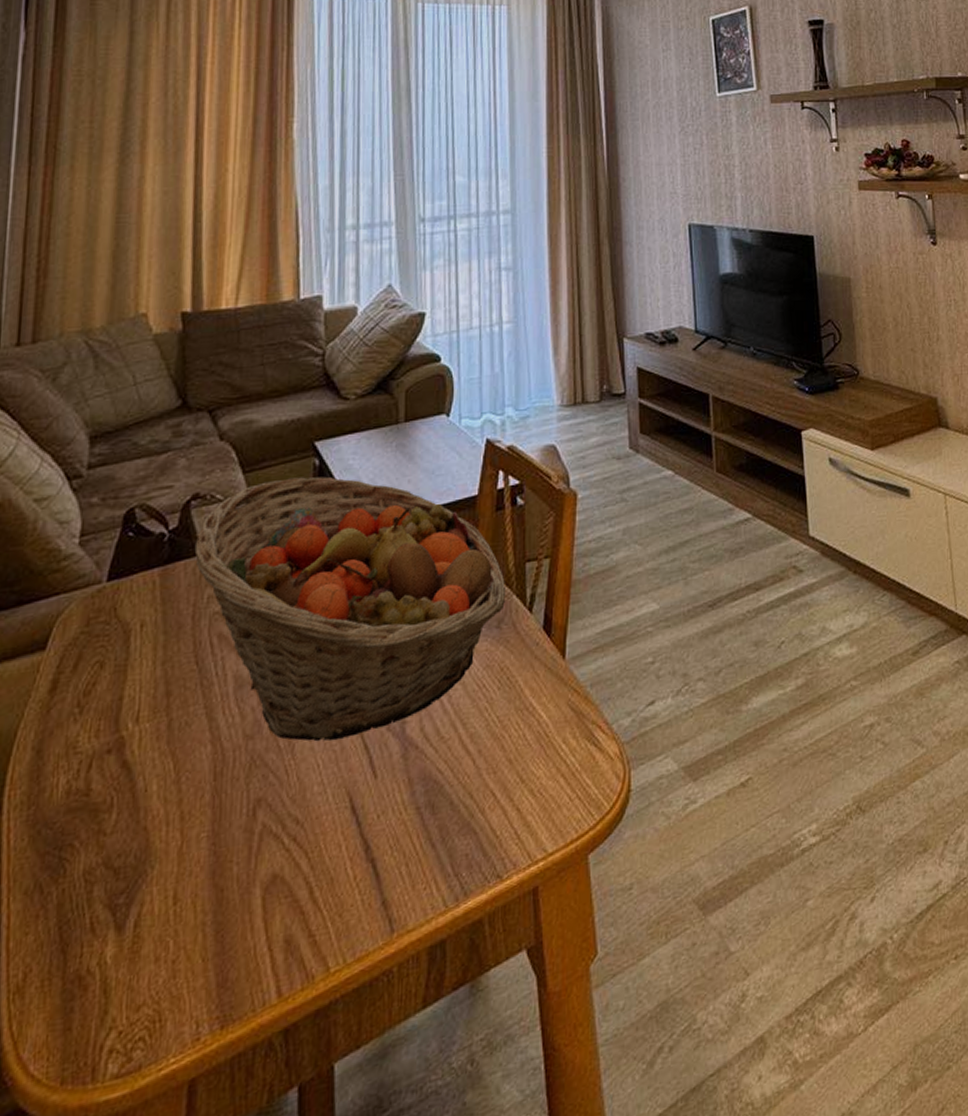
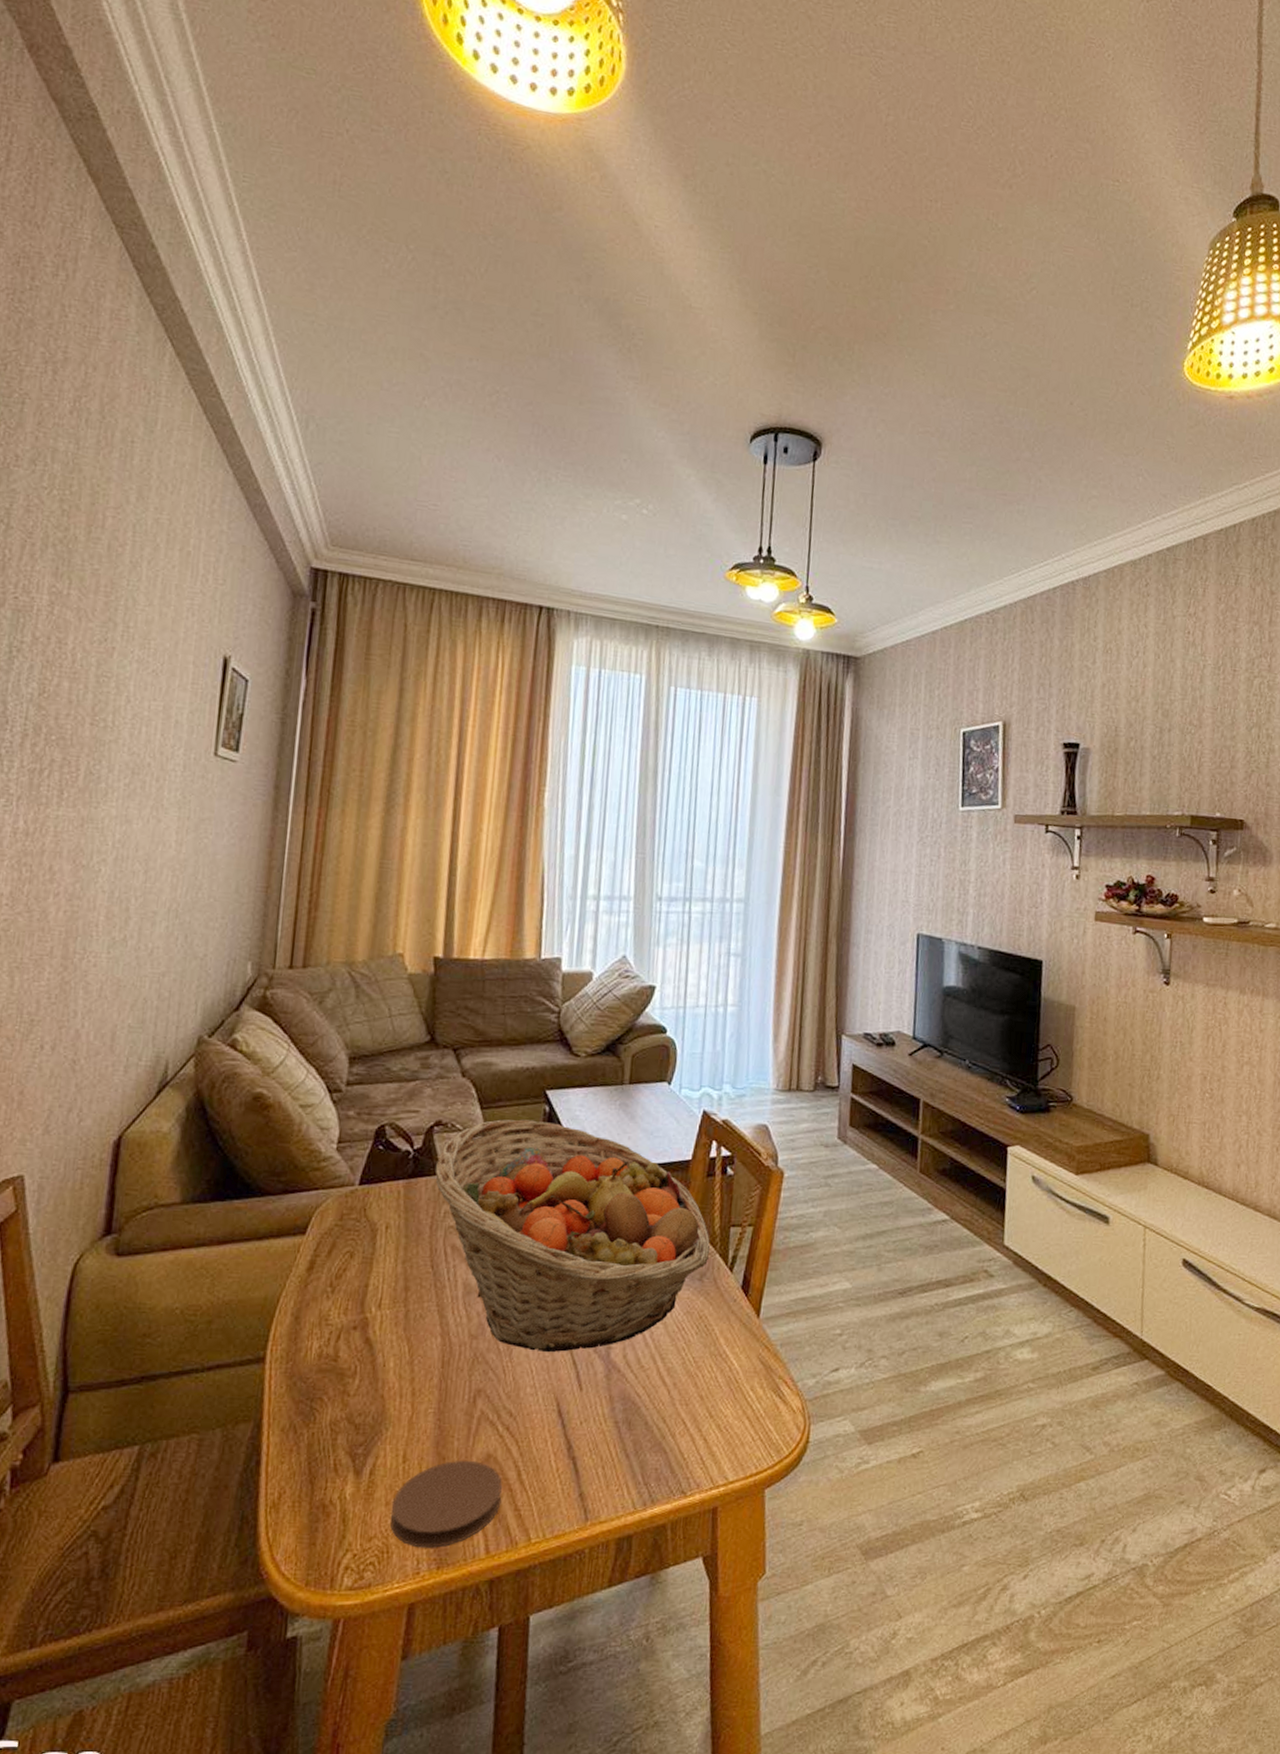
coaster: none [162,886,293,1008] -> present [390,1461,502,1548]

